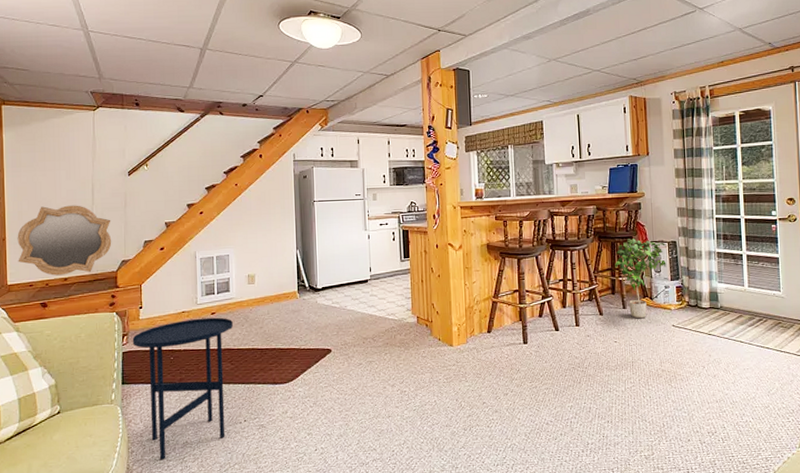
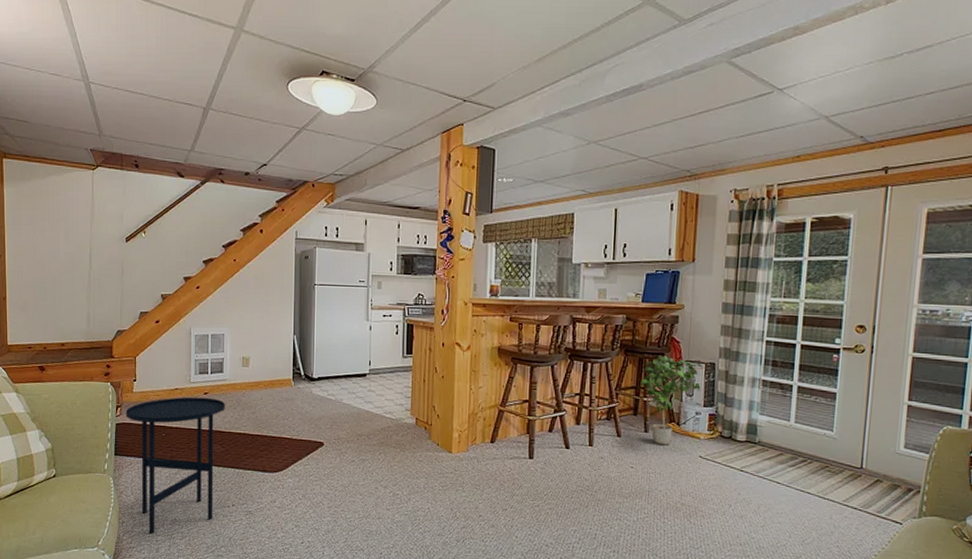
mirror: present [17,205,112,276] -> none [17,268,108,340]

